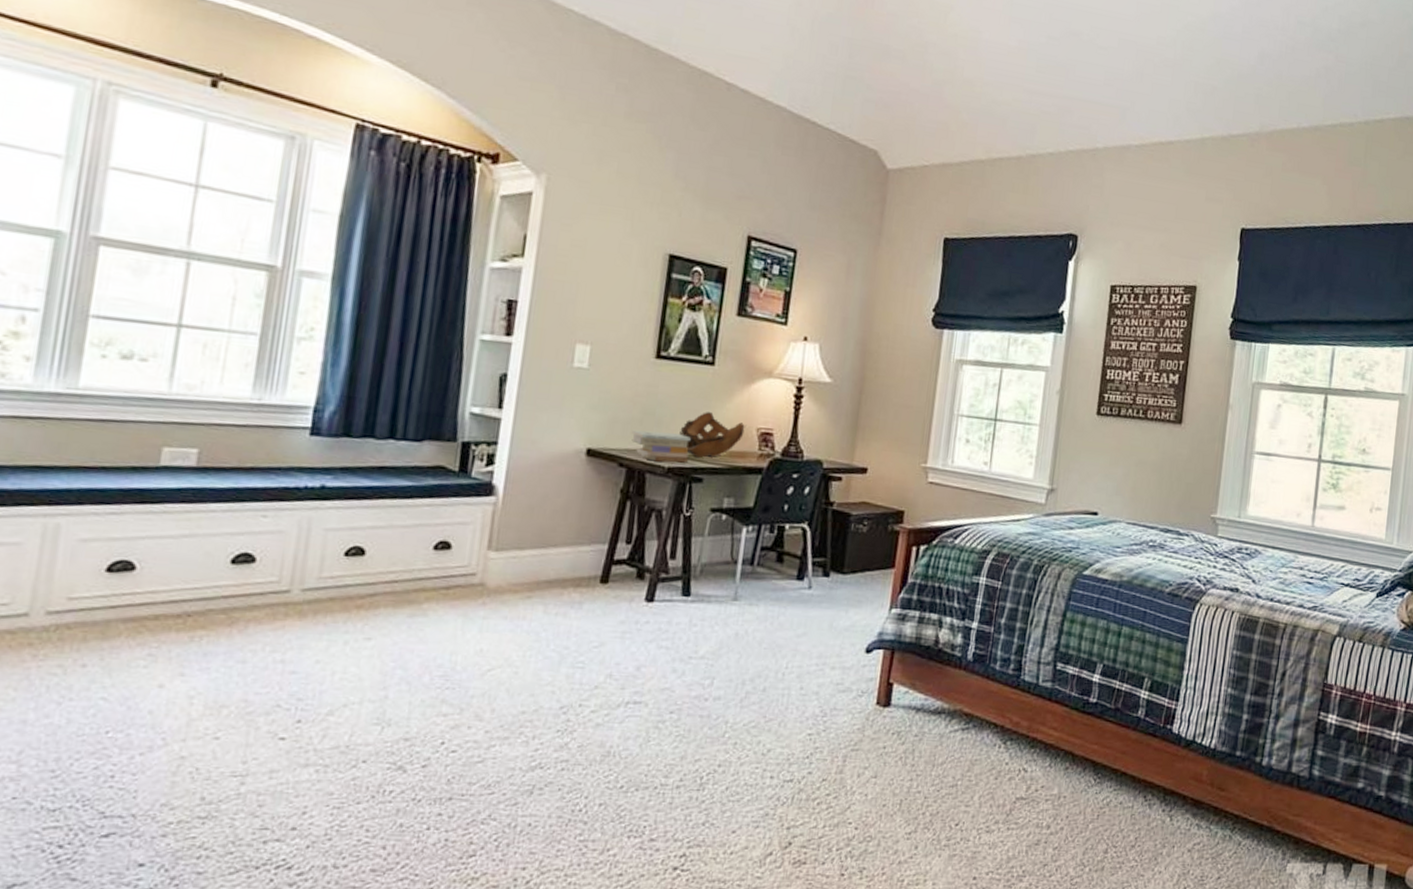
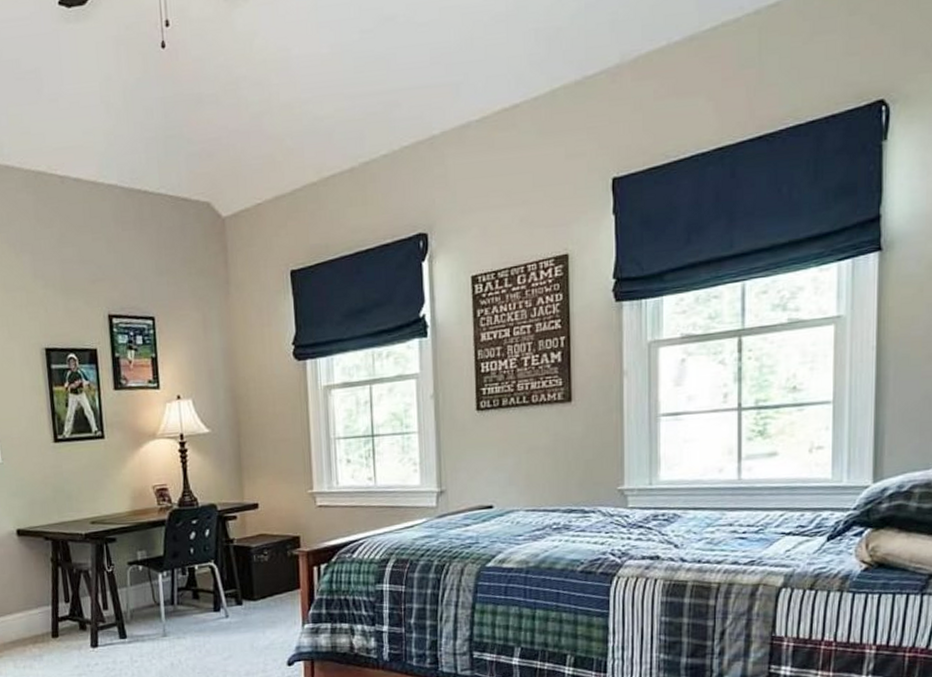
books: present [631,429,691,463] -> none [48,503,101,531]
baseball glove: present [679,412,747,459] -> none [88,480,143,522]

